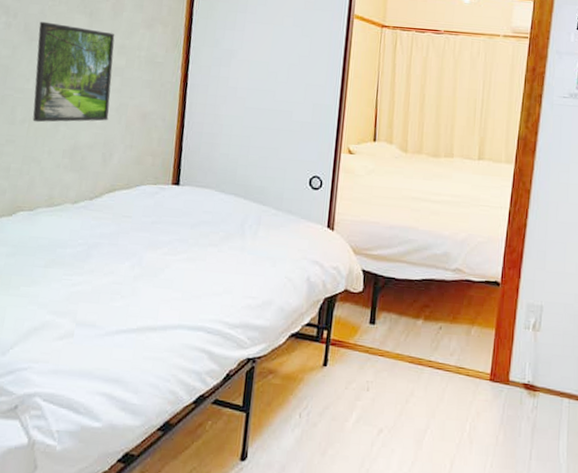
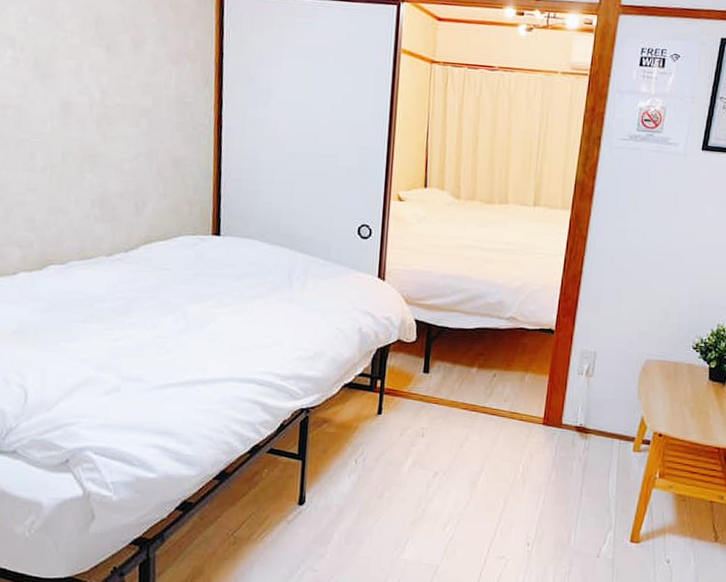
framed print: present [32,21,115,123] -> none [51,55,138,170]

